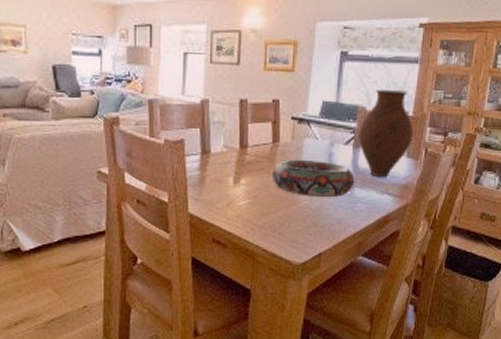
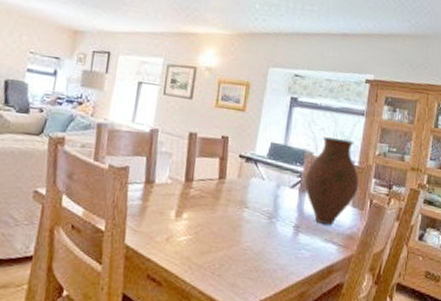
decorative bowl: present [271,160,355,198] -> none [215,198,300,242]

